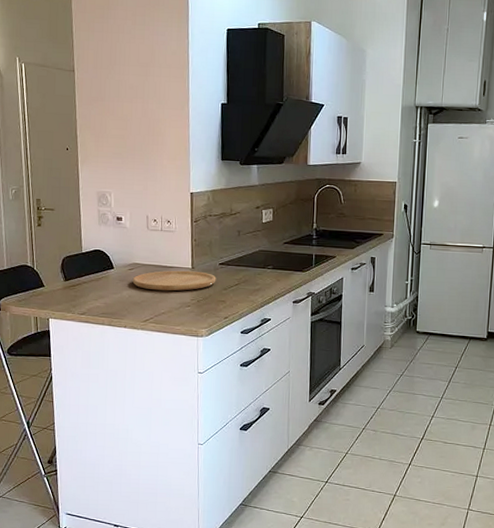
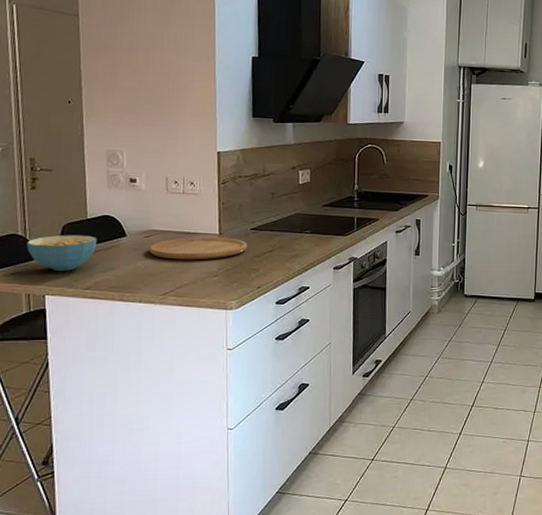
cereal bowl: none [34,266,91,298] -> present [26,234,98,271]

